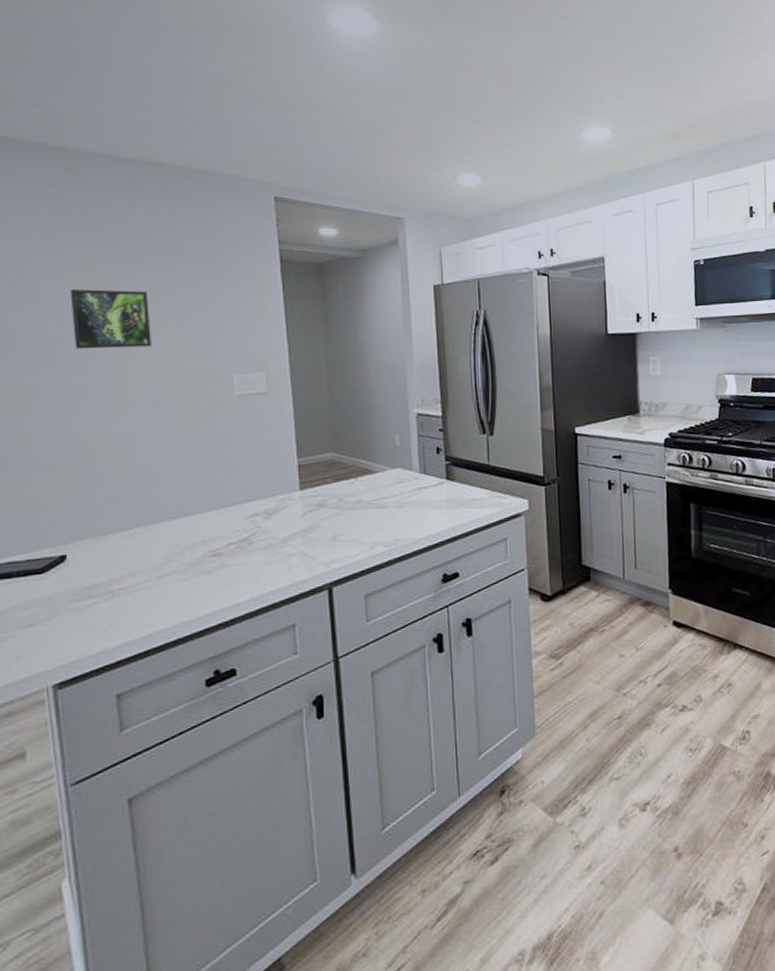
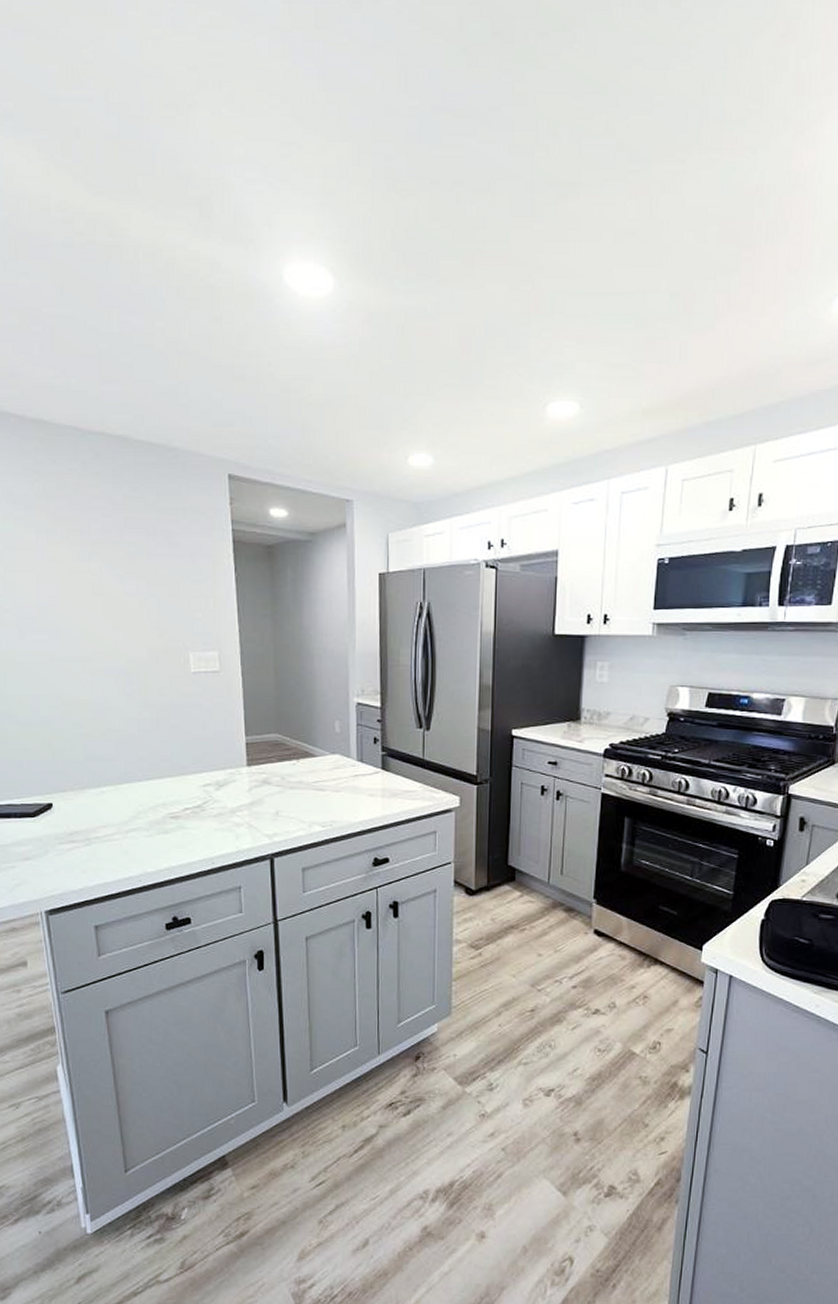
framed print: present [70,288,151,350] -> none [49,560,118,620]

